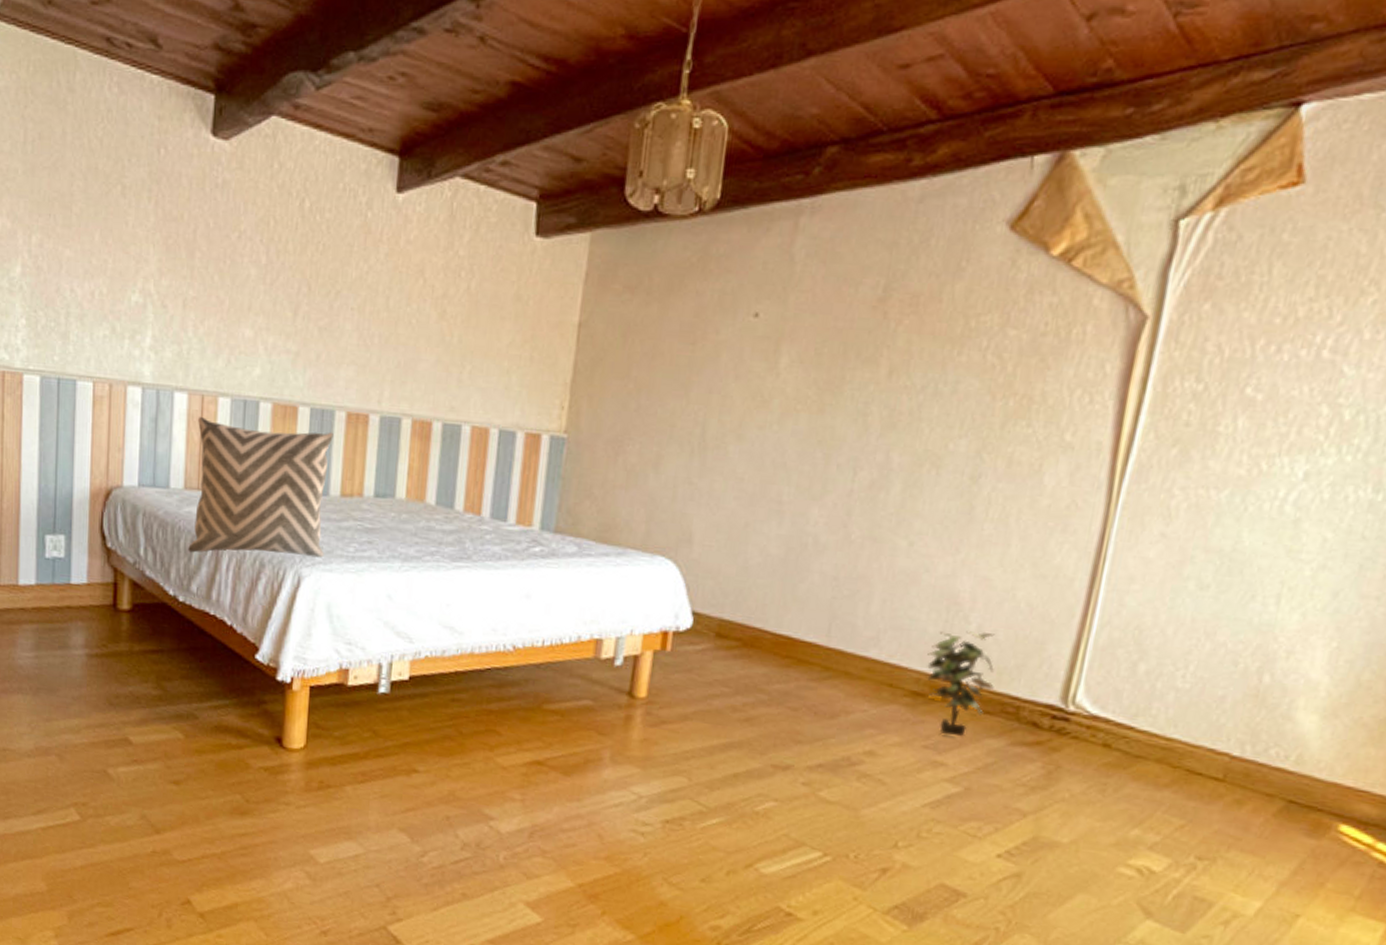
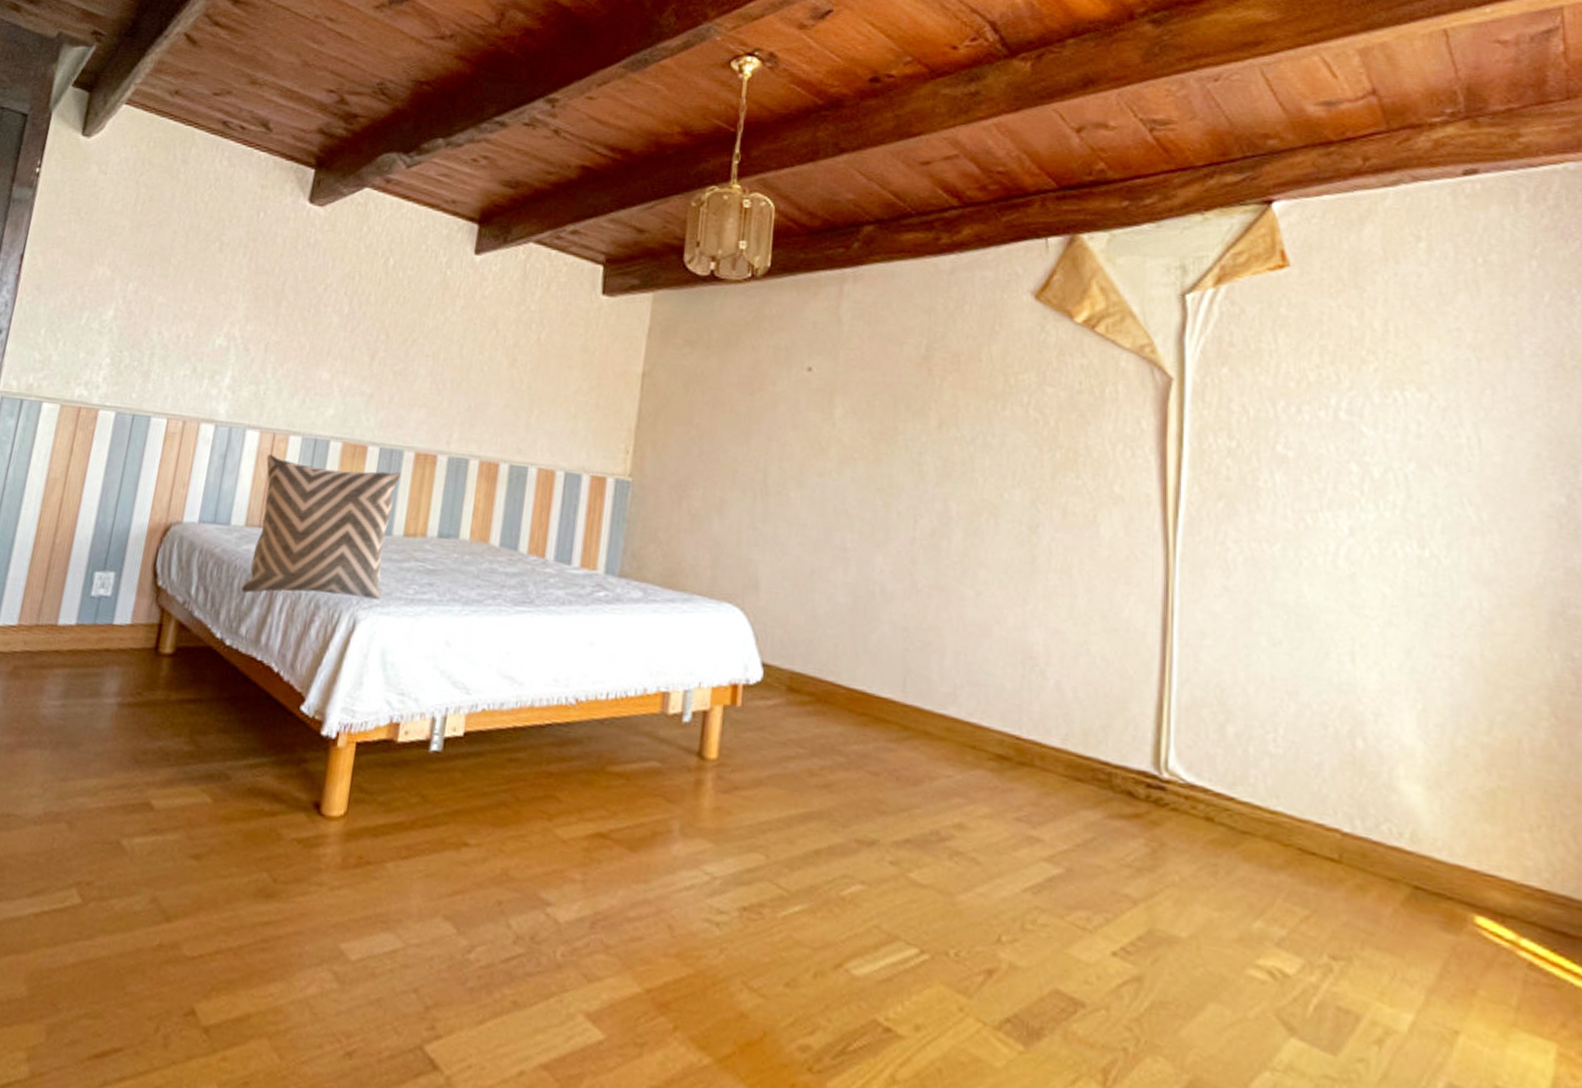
potted plant: present [927,631,995,737] -> none [1008,687,1082,808]

